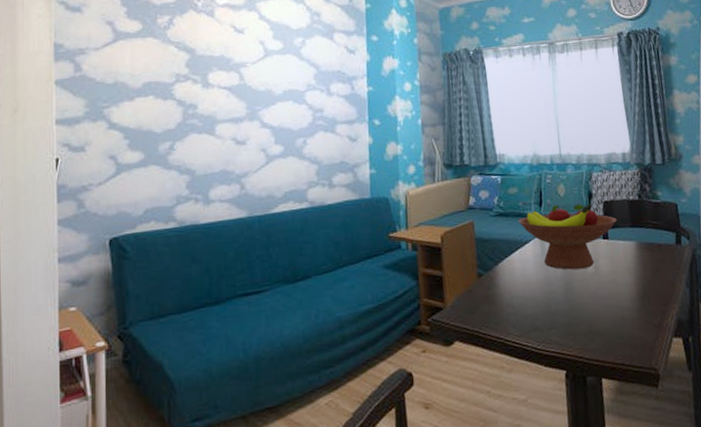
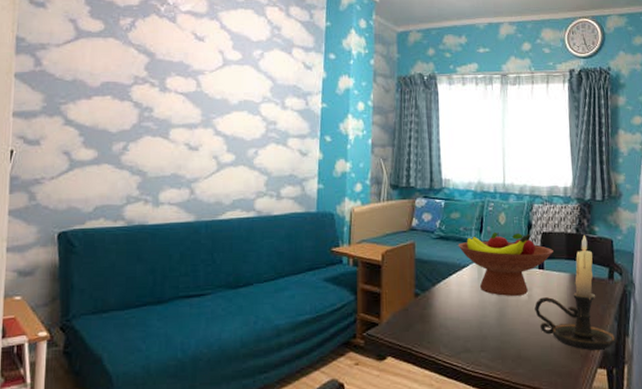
candle holder: none [602,200,690,320] -> present [535,234,616,350]

